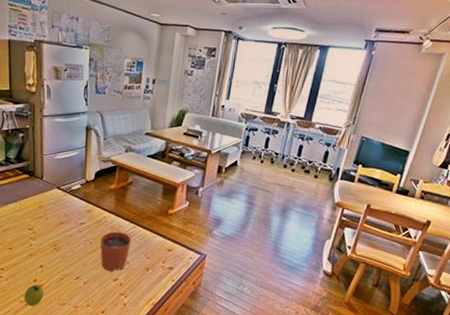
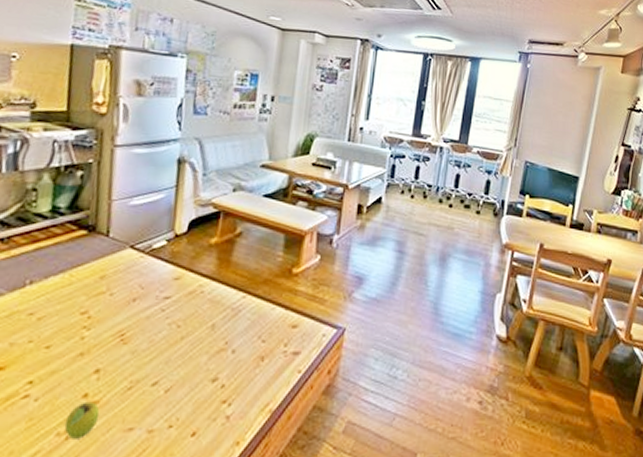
plant pot: present [100,224,132,272] -> none [192,294,240,368]

